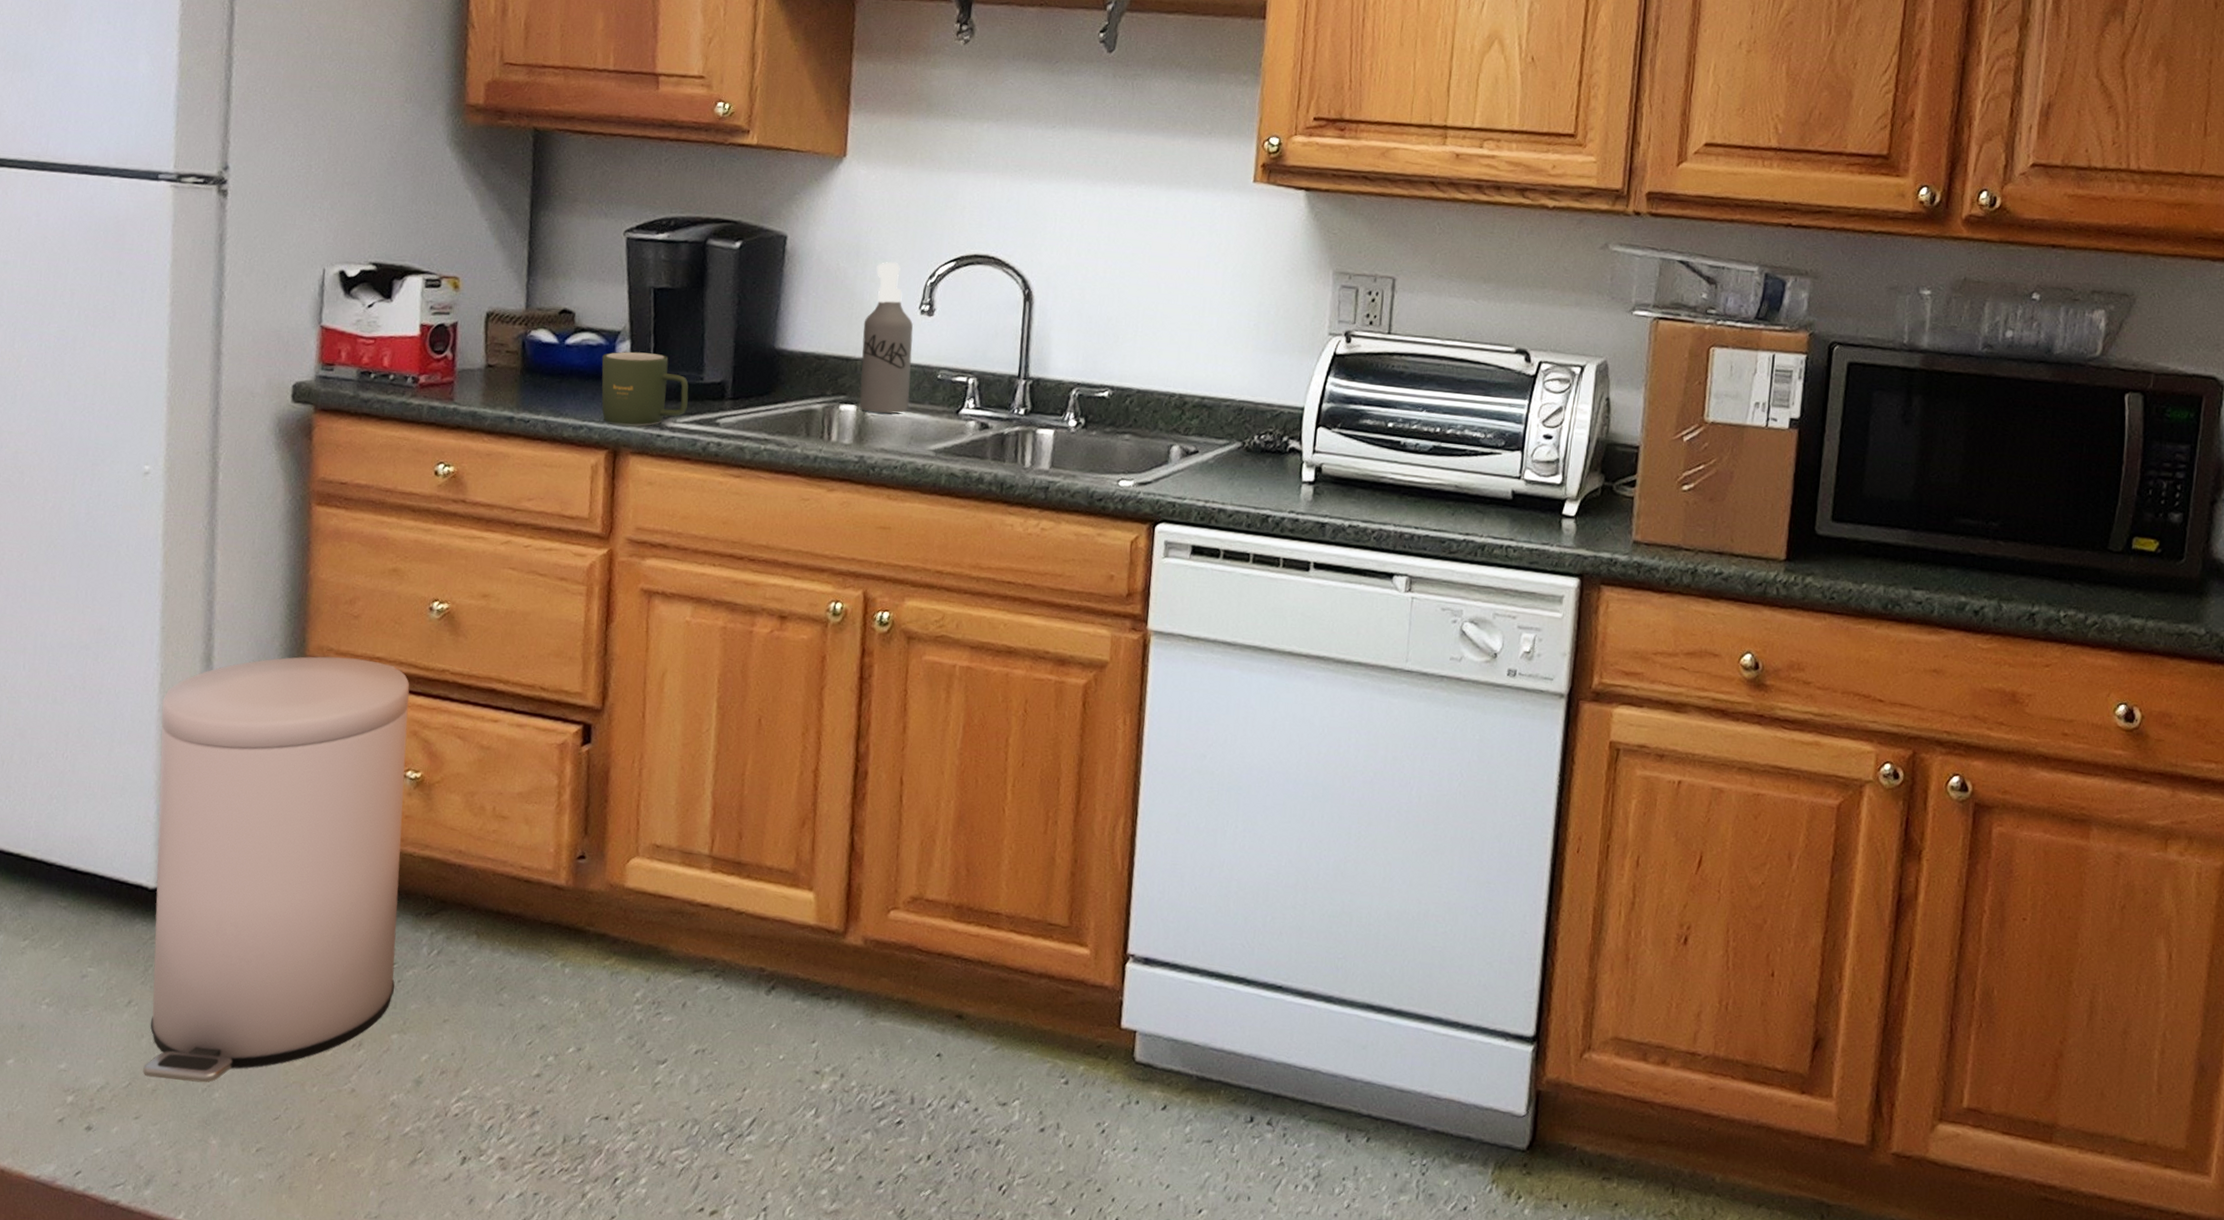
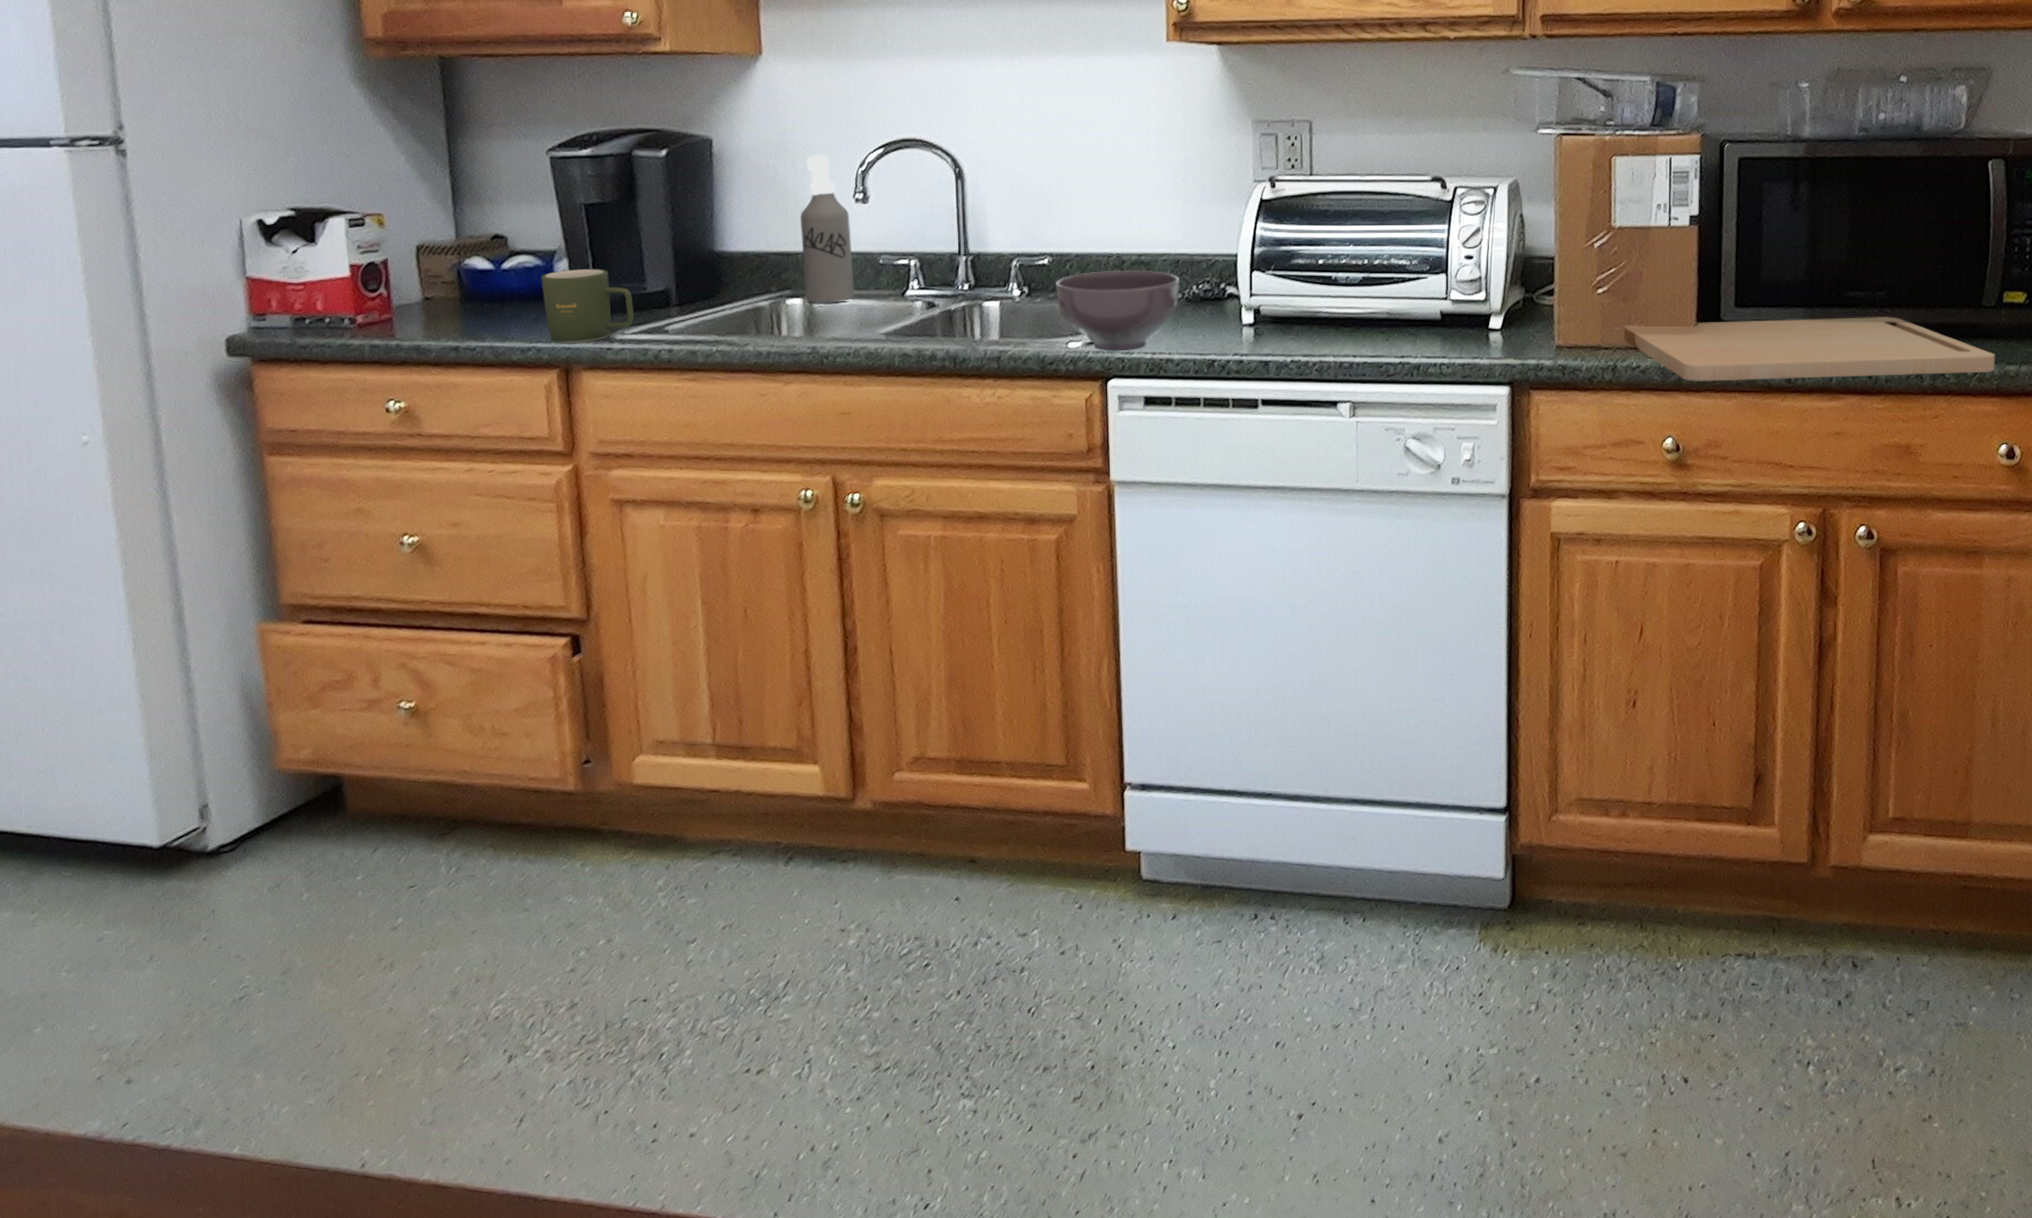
pedal bin: present [143,656,410,1083] -> none [139,600,419,1025]
bowl: none [1112,410,1242,496] -> present [1056,270,1181,352]
cutting board: none [1707,527,2119,624] -> present [1623,317,1995,382]

